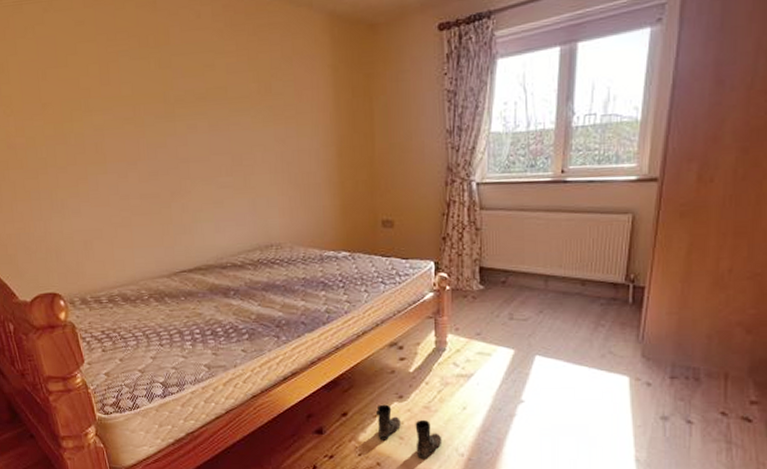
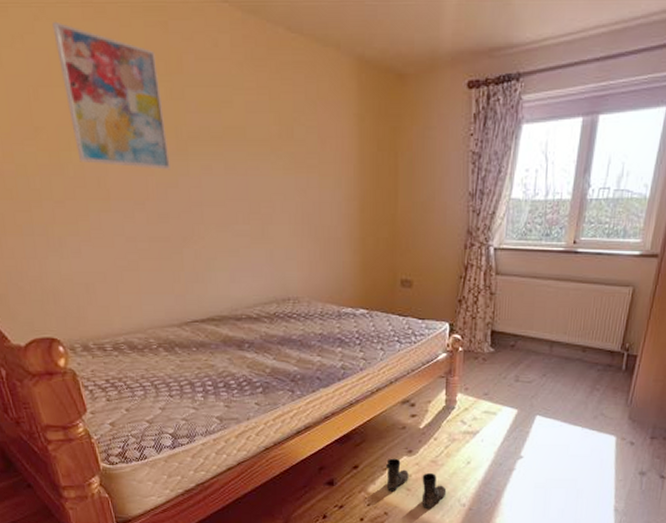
wall art: none [58,11,159,132] -> present [52,21,170,170]

